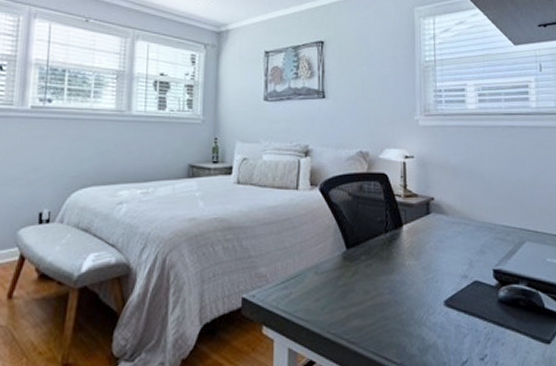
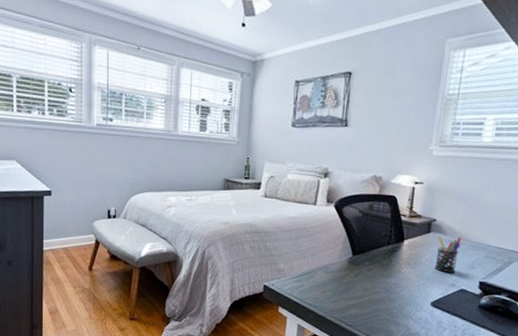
pen holder: none [438,216,465,261] -> present [434,235,462,273]

